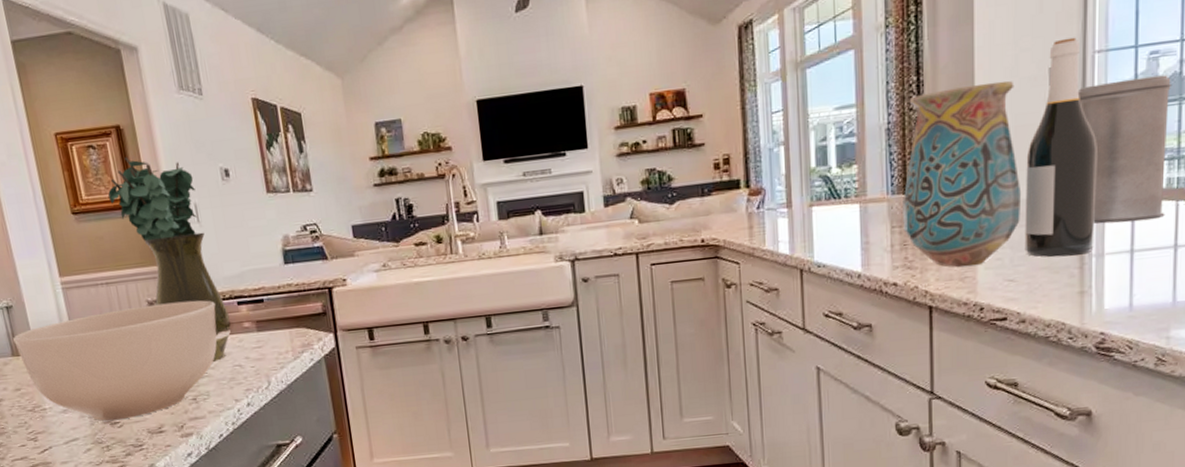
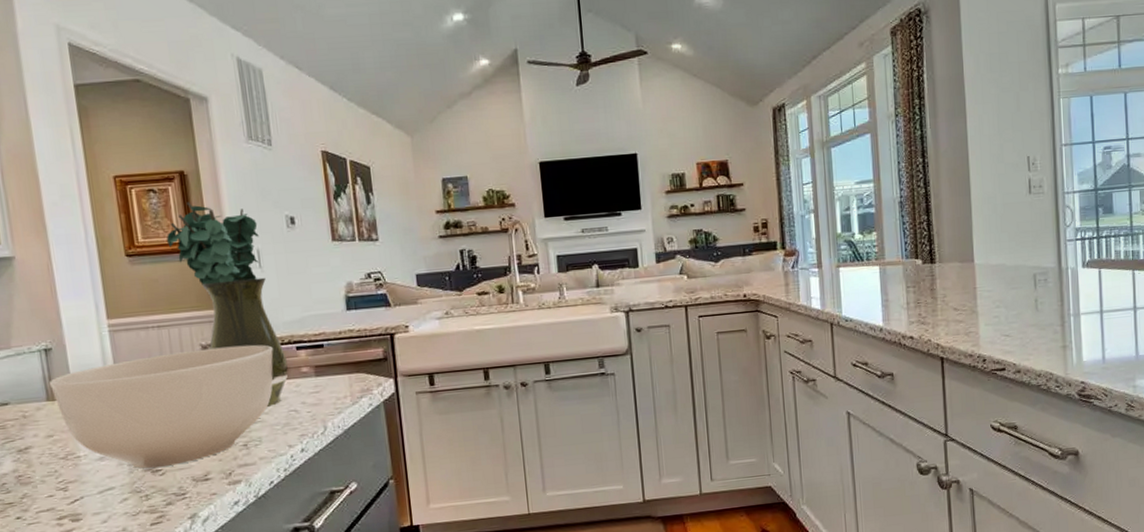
vase: present [903,80,1022,267] -> none [915,165,1012,323]
wine bottle: present [1025,37,1097,257] -> none [1013,132,1072,316]
canister: present [1077,74,1173,224] -> none [1050,166,1124,288]

